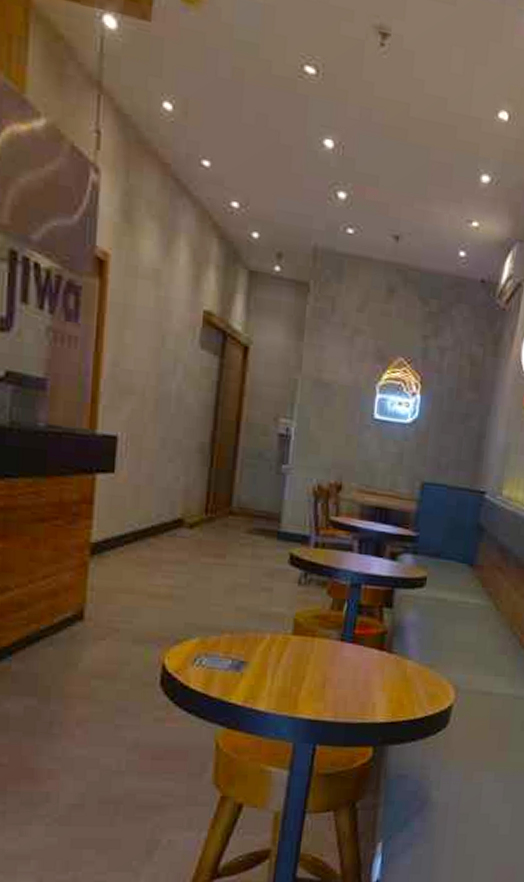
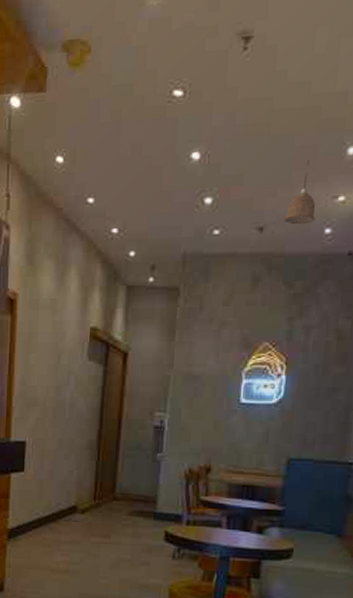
pendant lamp: none [420,178,450,243] -> present [284,161,315,225]

